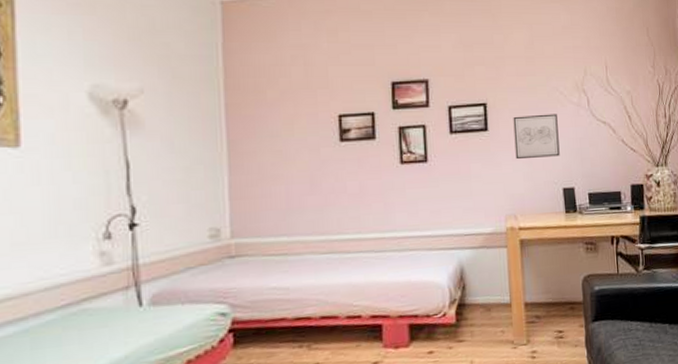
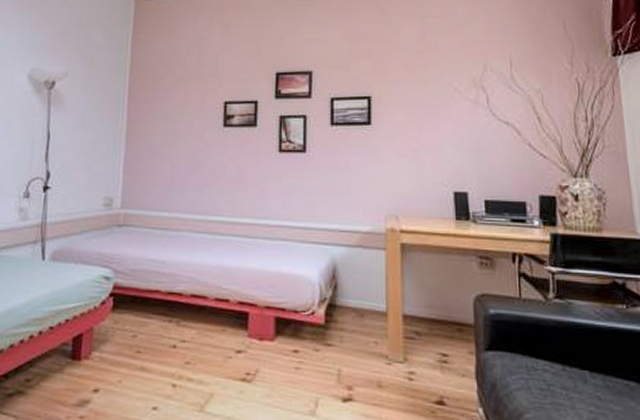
wall art: present [513,114,560,160] -> none [399,110,452,157]

